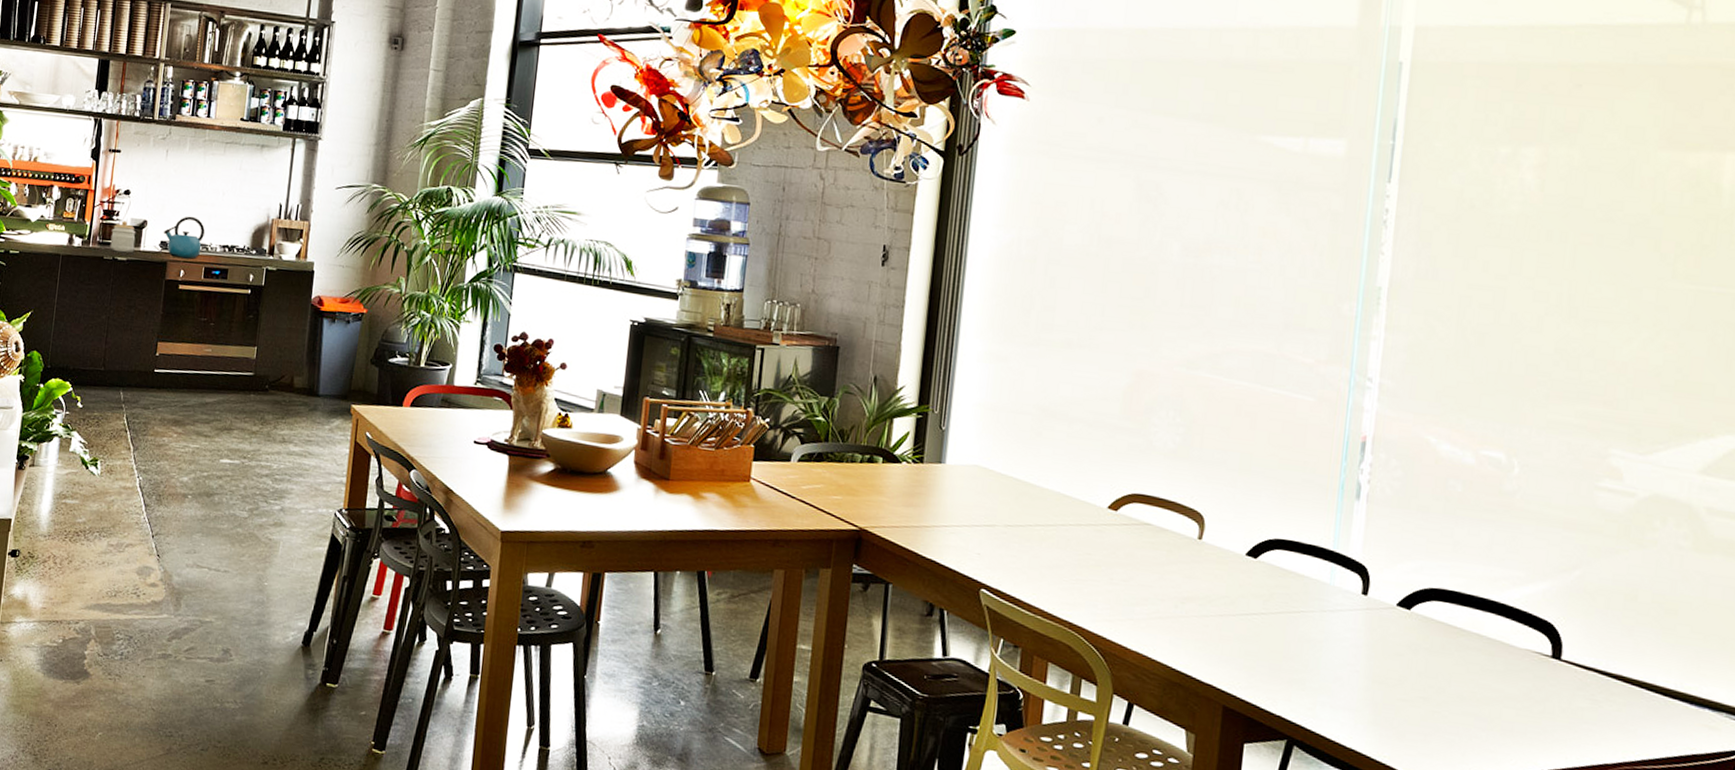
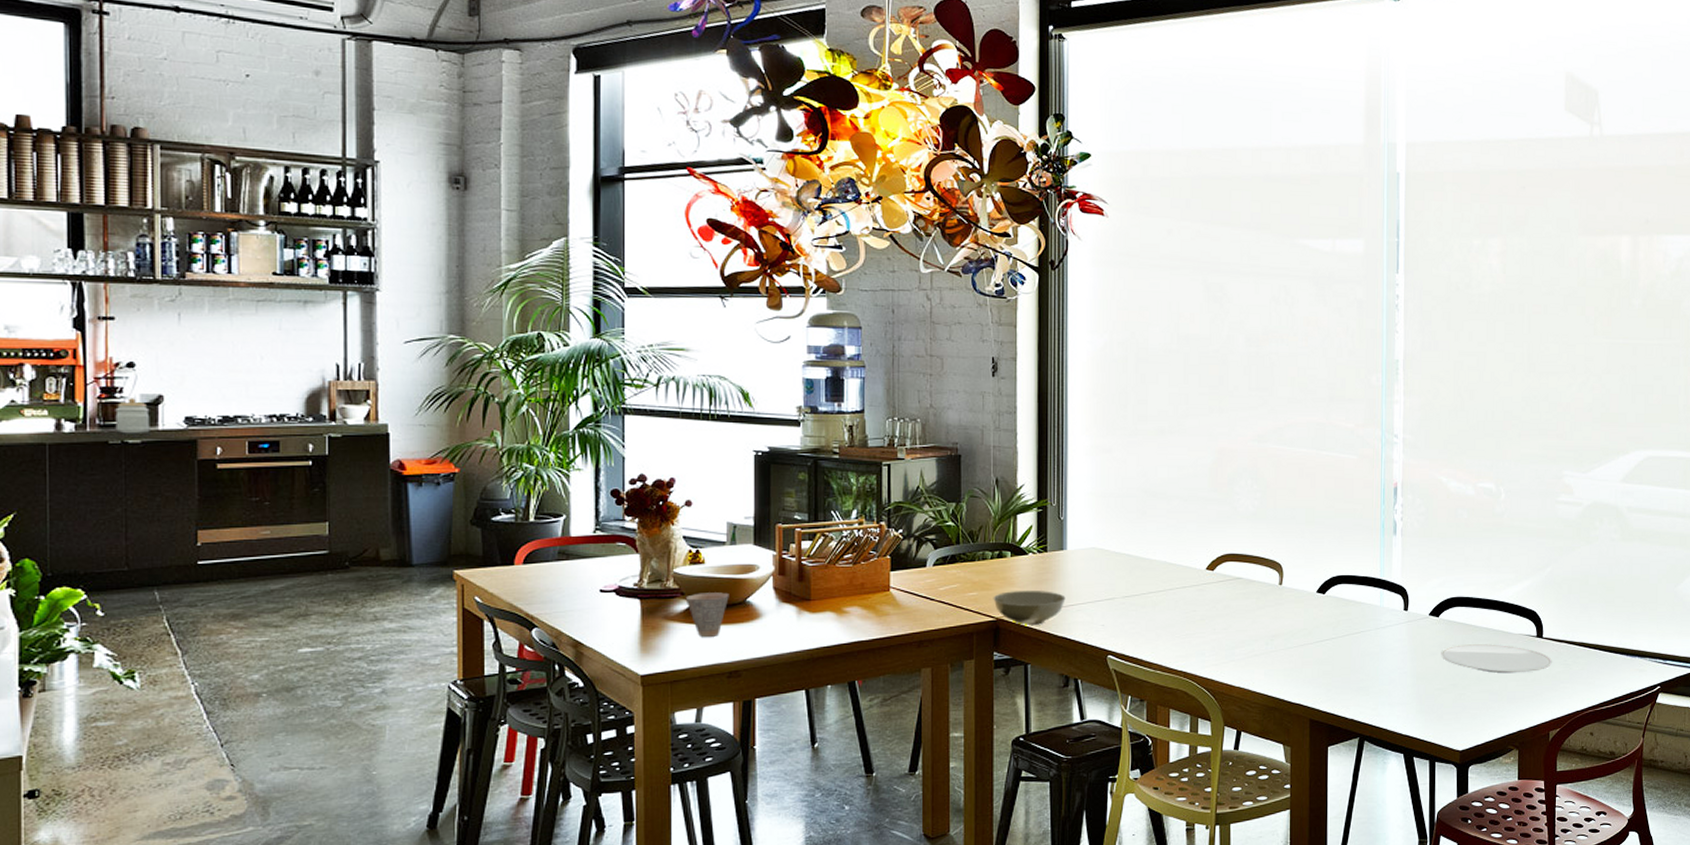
kettle: present [164,216,205,260] -> none [188,386,243,434]
cup: none [550,457,592,503] -> present [685,592,729,637]
bowl: none [858,500,939,542] -> present [993,591,1066,625]
plate: none [1409,648,1573,702] -> present [1441,643,1552,674]

